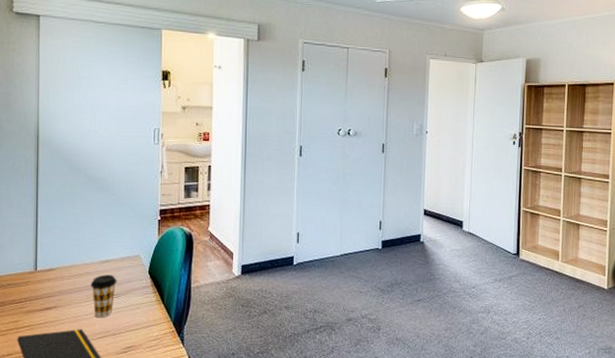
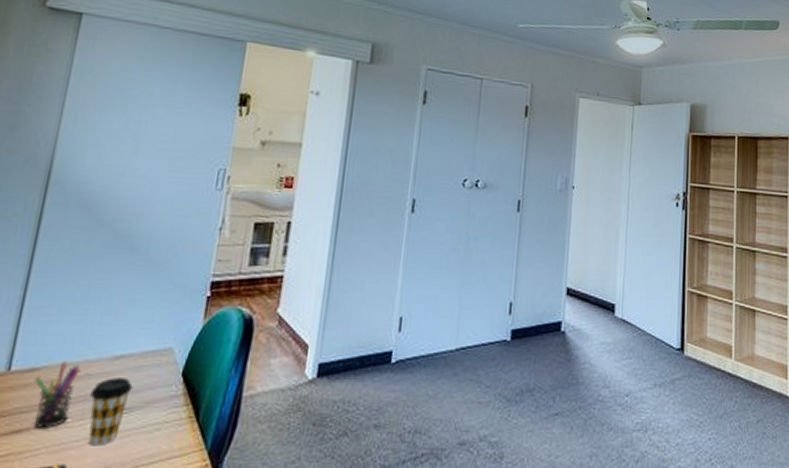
pen holder: none [53,264,81,307] -> present [33,361,80,428]

